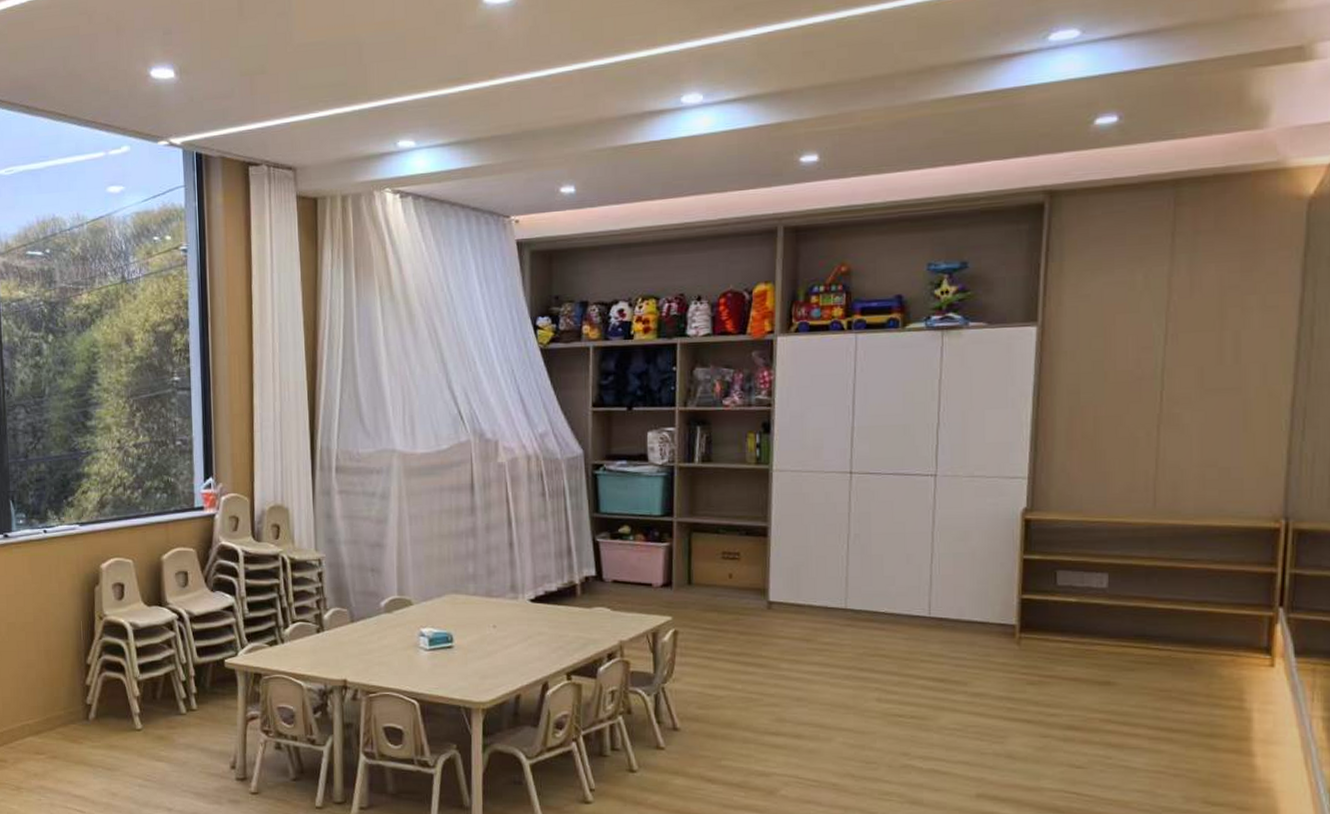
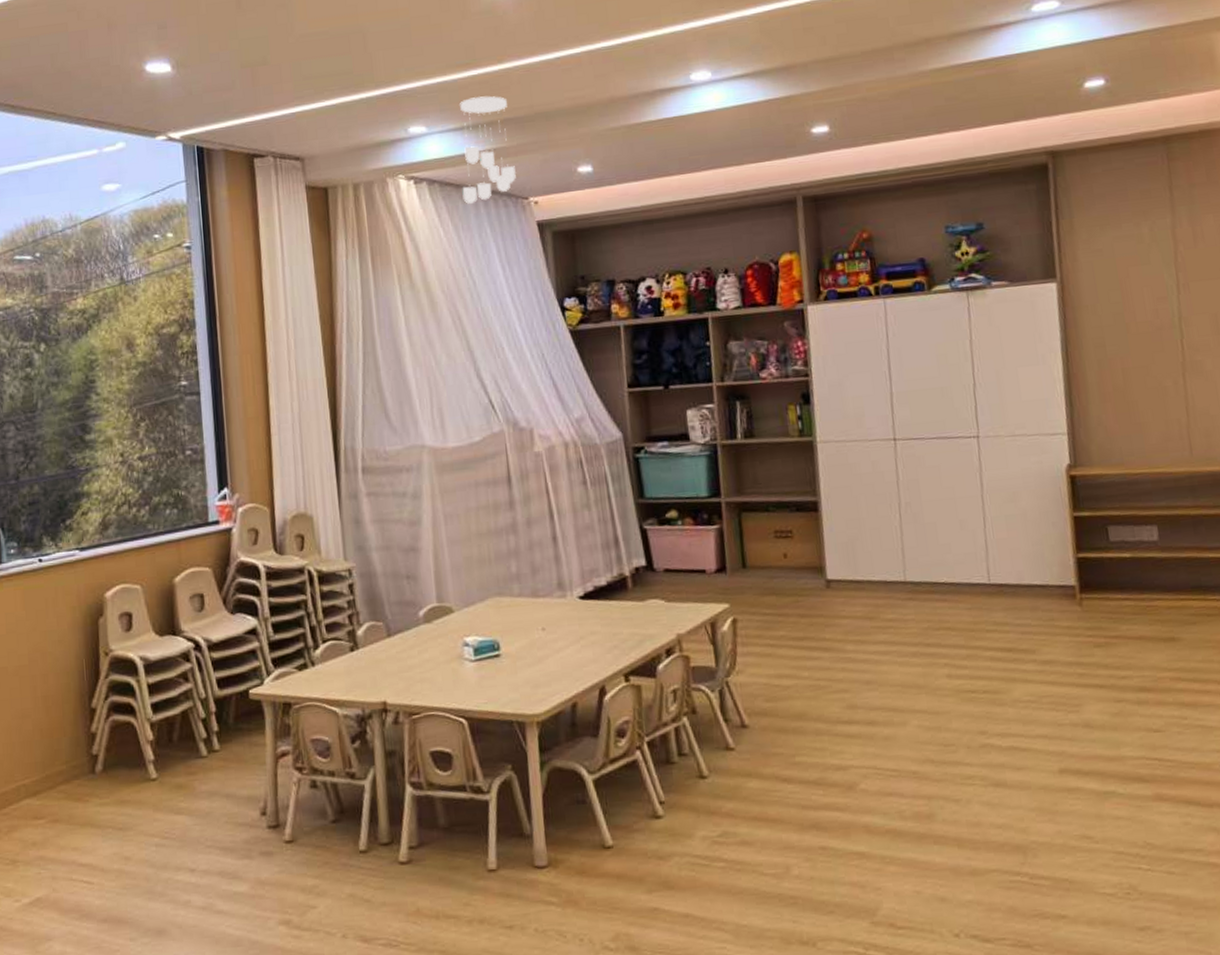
ceiling mobile: none [446,112,499,220] -> present [460,96,516,204]

